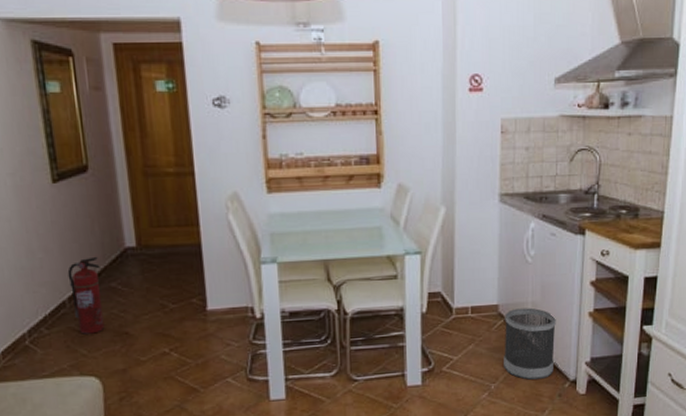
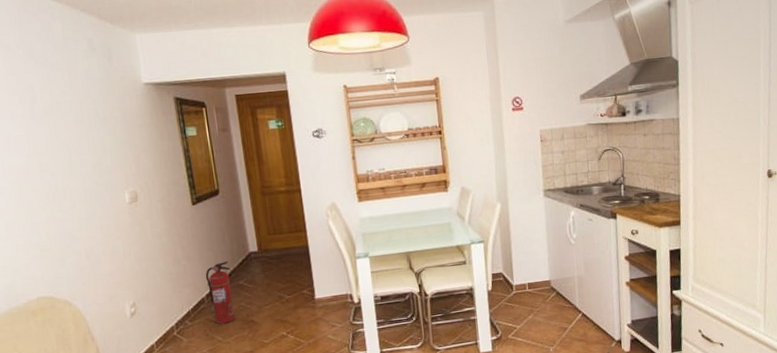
wastebasket: present [504,307,556,380] -> none [556,281,601,342]

